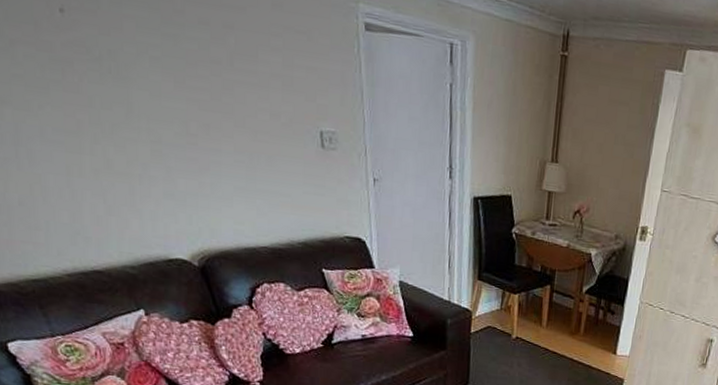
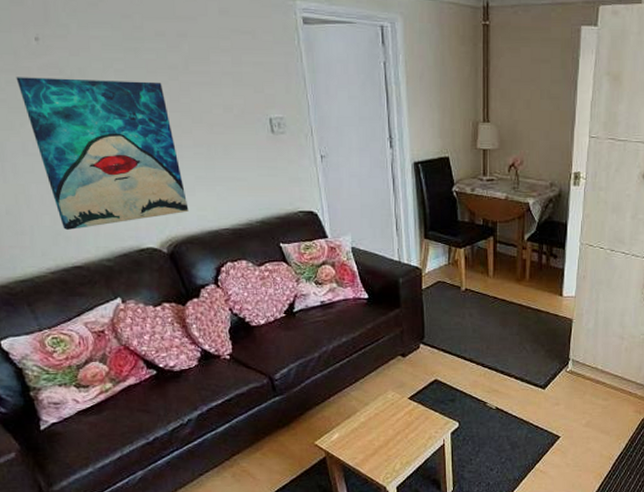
wall art: none [35,51,225,230] -> present [16,77,189,230]

